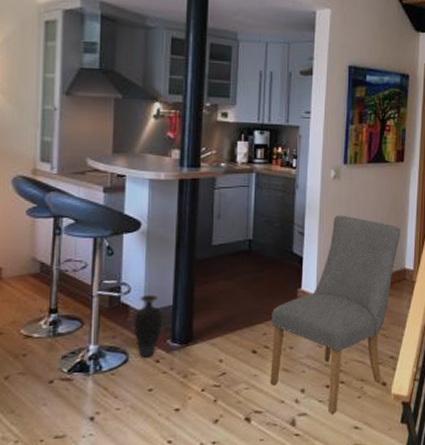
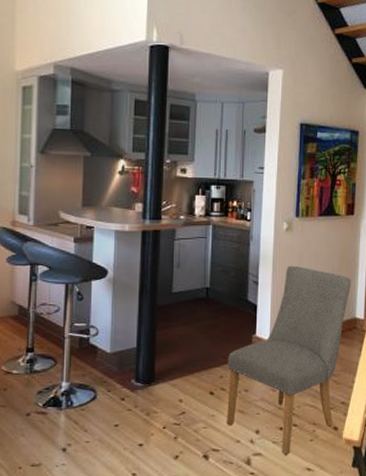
vase: present [133,295,163,358] -> none [101,338,128,396]

